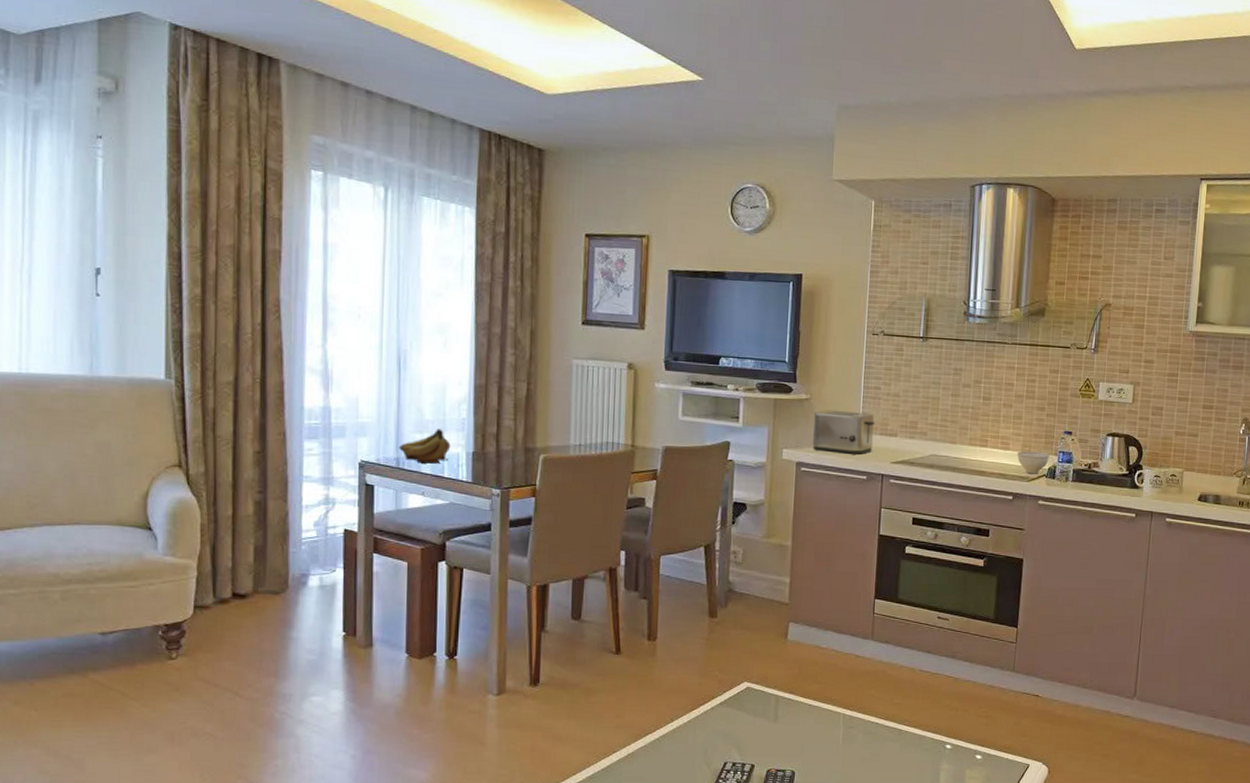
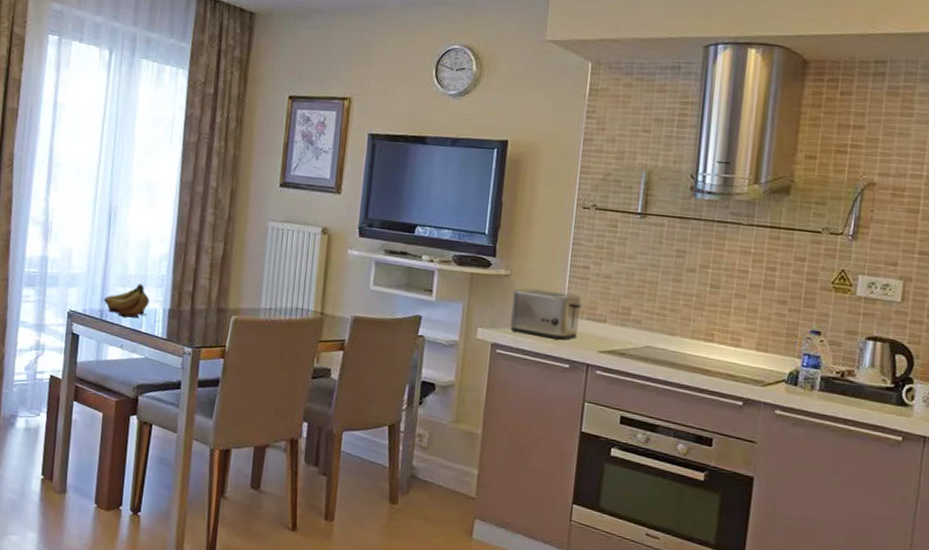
bowl: present [1017,451,1051,474] -> none [750,349,793,379]

